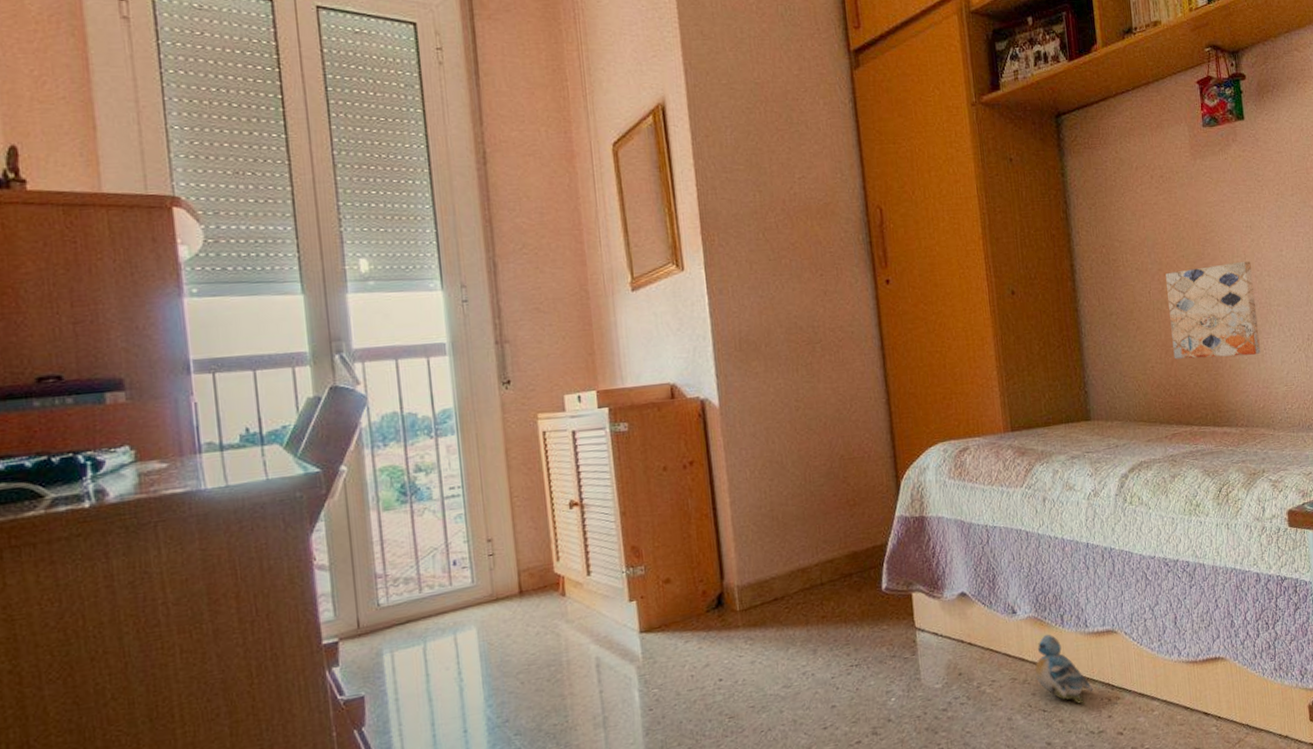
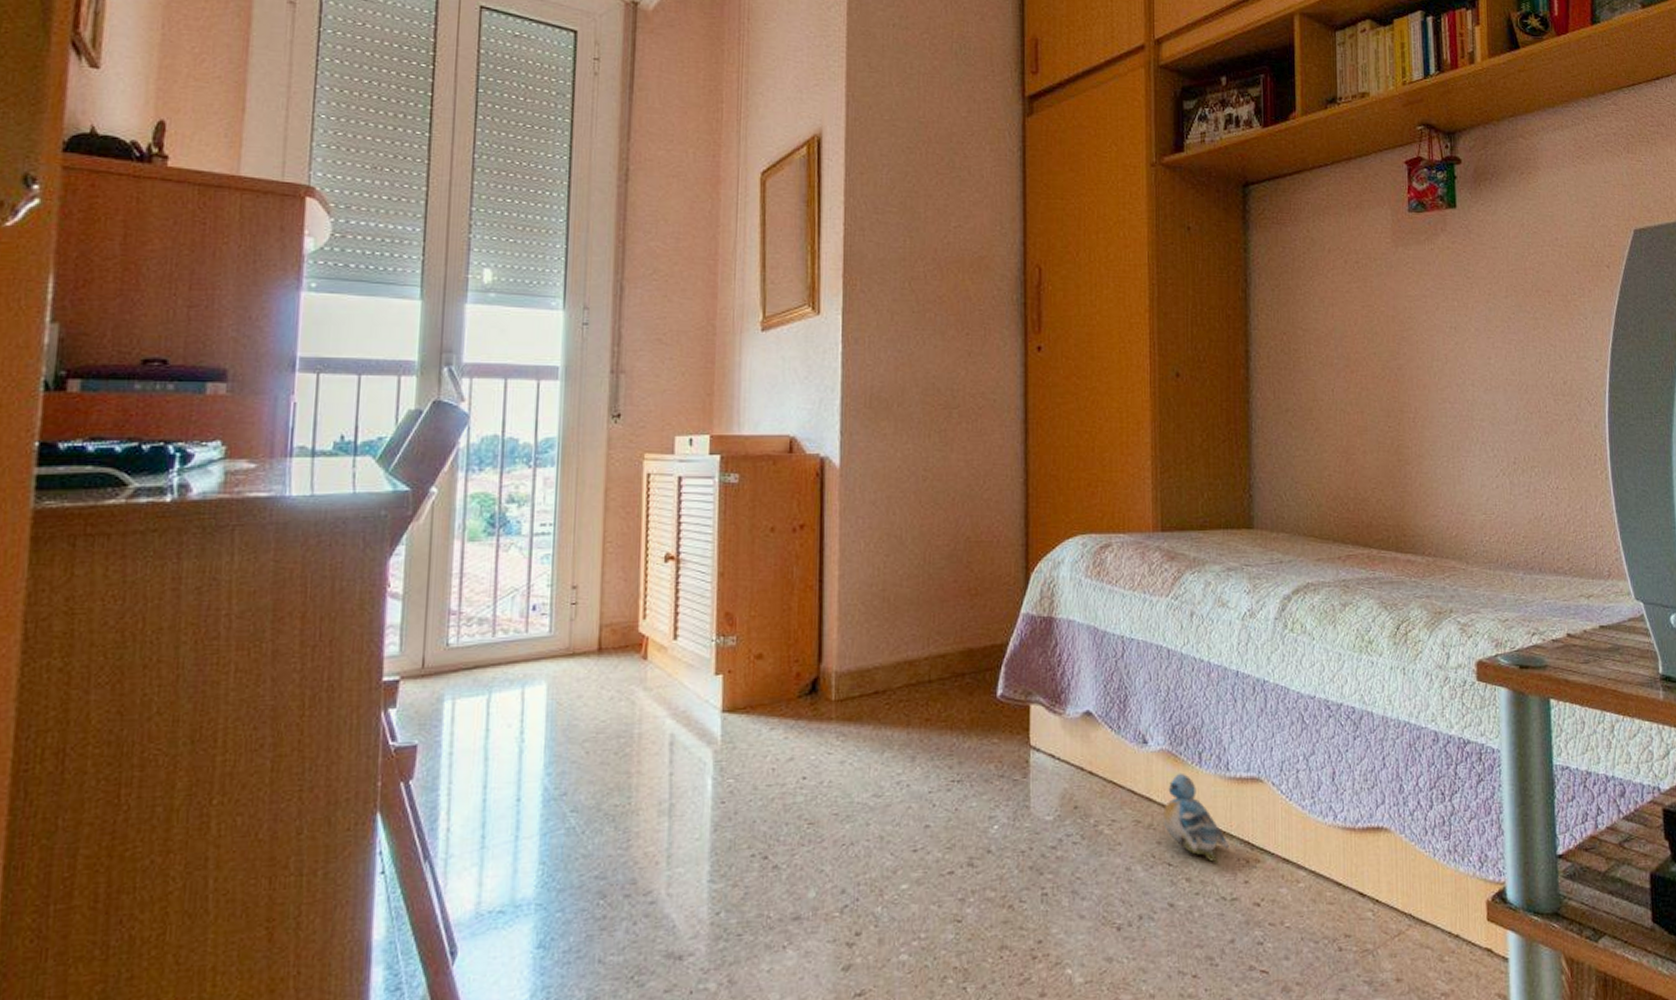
wall art: present [1166,261,1261,359] -> none [1353,365,1457,474]

